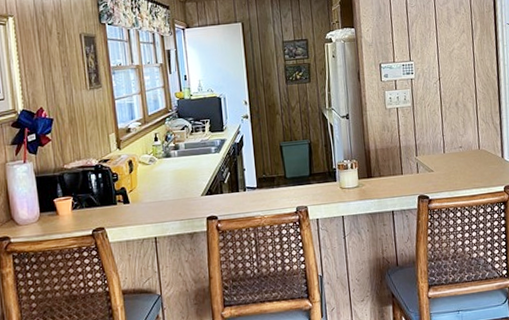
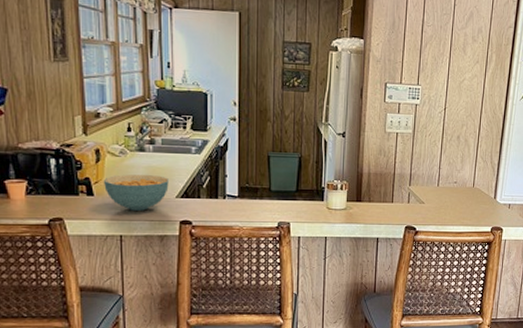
cereal bowl: none [138,177,194,213] -> present [104,174,169,211]

